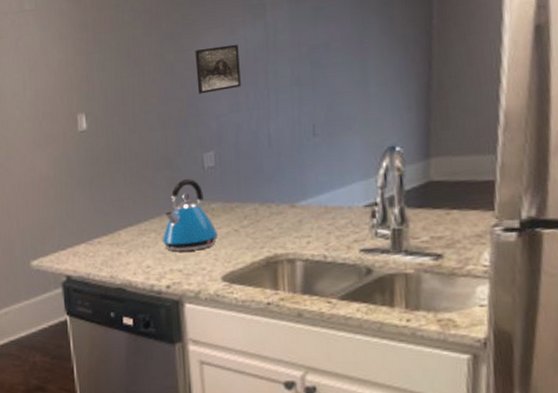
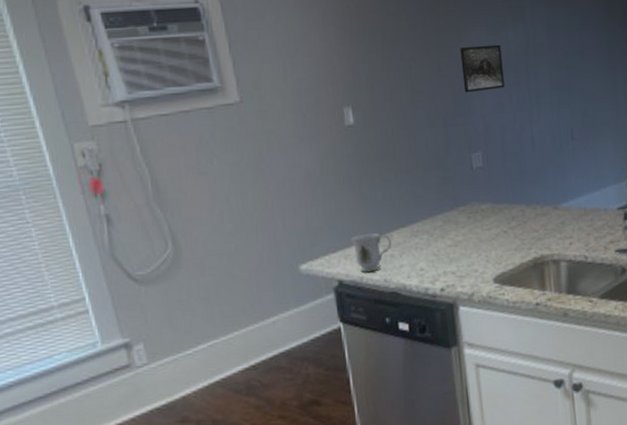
mug: none [80,232,119,269] -> present [351,233,392,273]
kettle: present [162,178,219,251] -> none [434,178,489,253]

